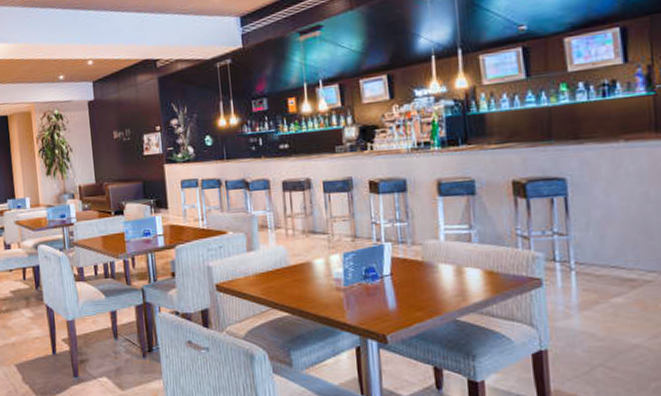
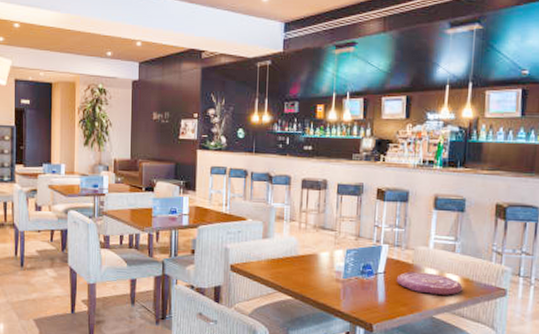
plate: none [406,269,488,294] -> present [396,271,463,295]

